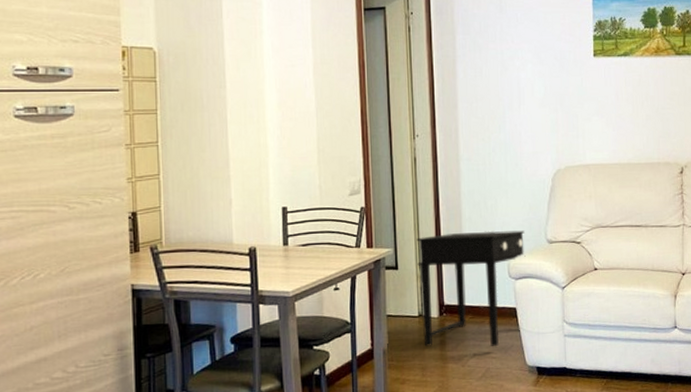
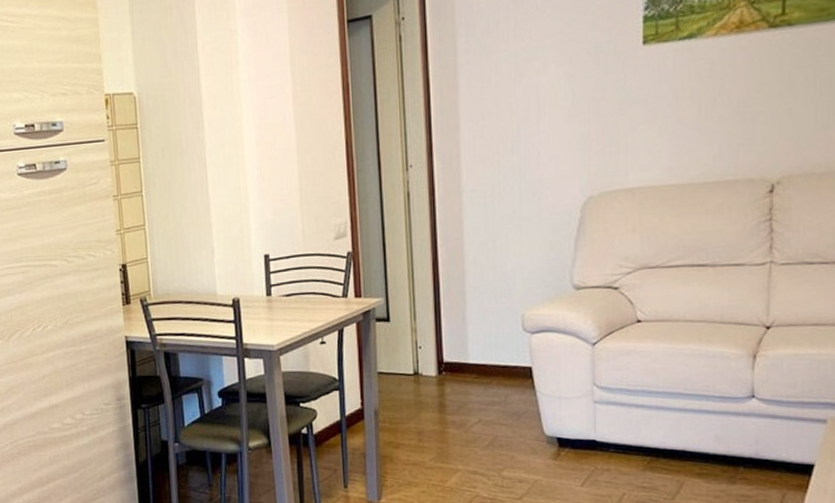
side table: present [417,230,526,347] -> none [411,274,545,412]

